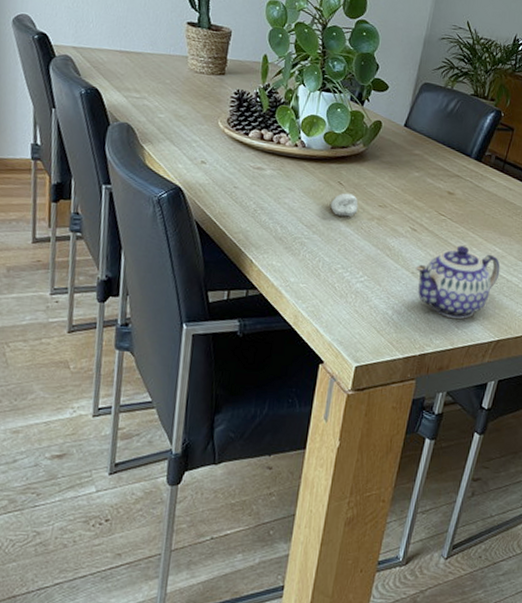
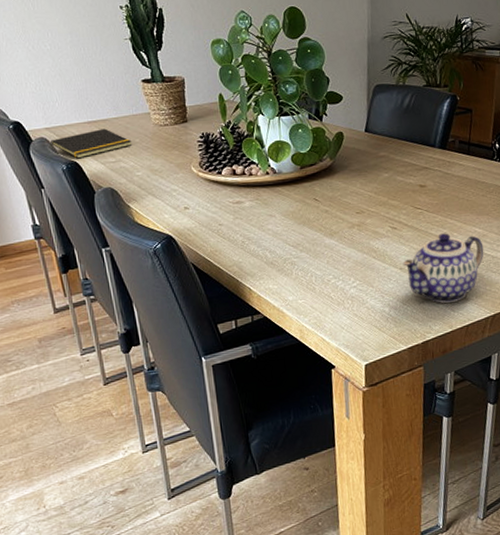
notepad: none [74,60,162,87] -> present [51,128,132,159]
tooth: present [329,193,359,217] -> none [310,207,338,231]

